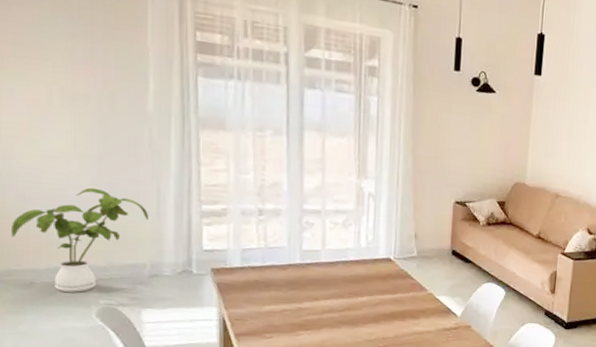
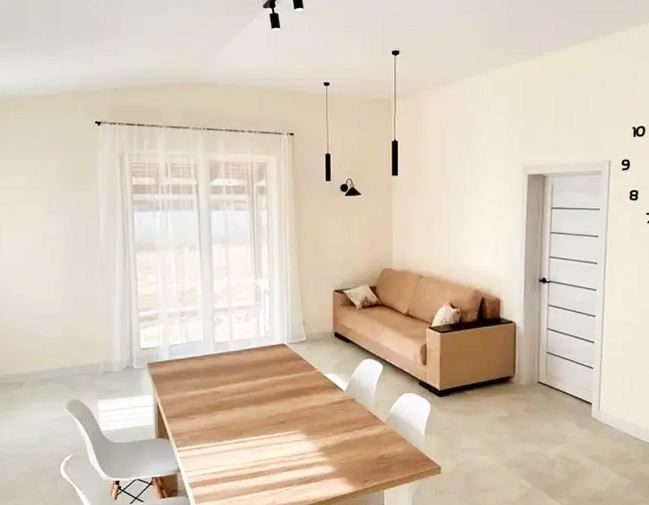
house plant: present [11,187,148,292] -> none [9,306,101,390]

